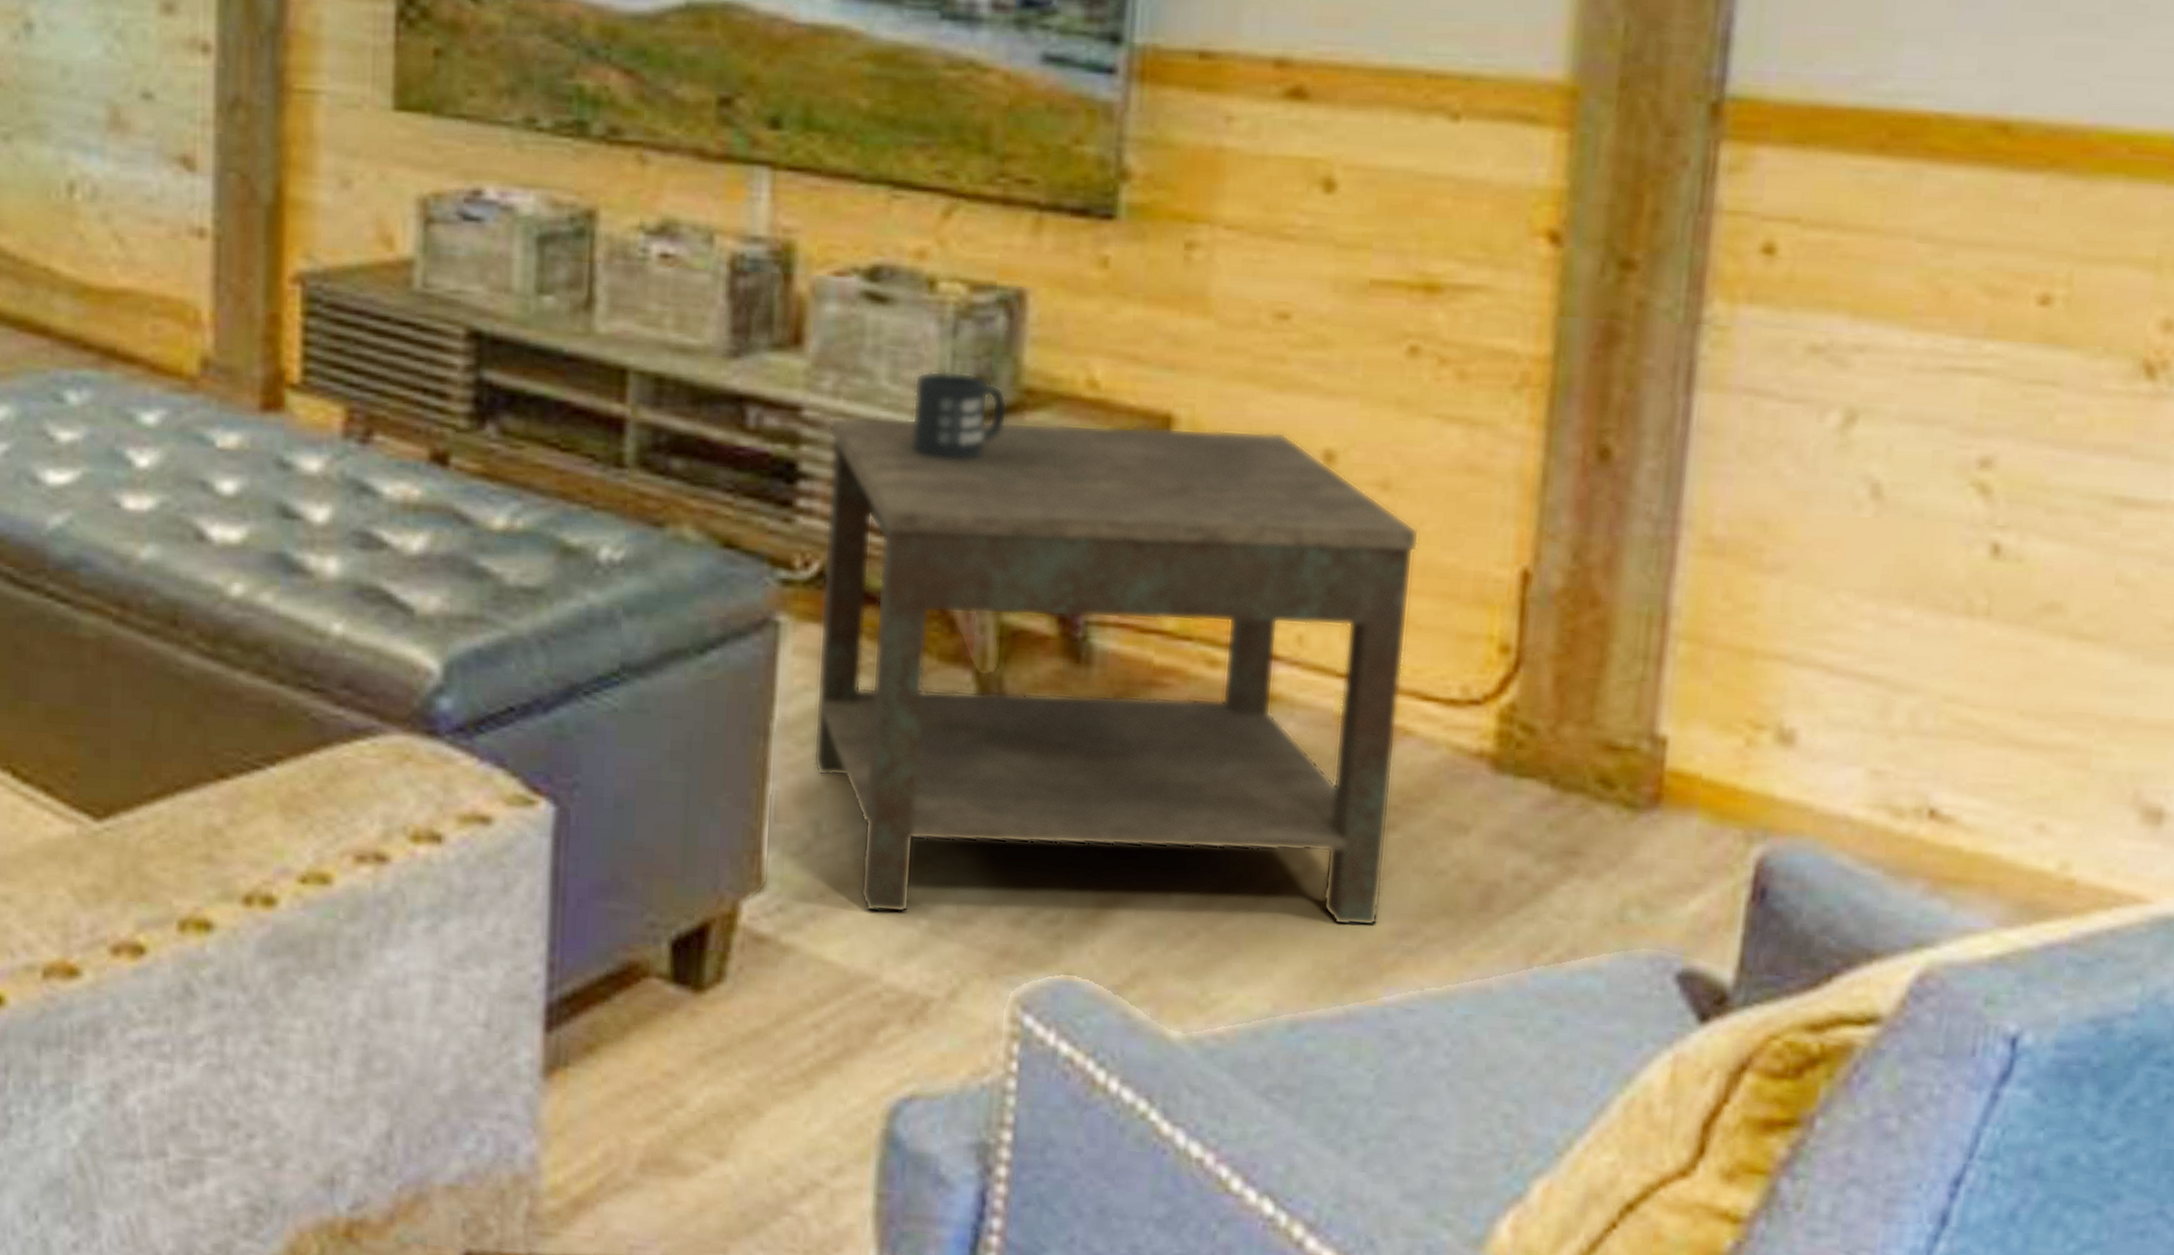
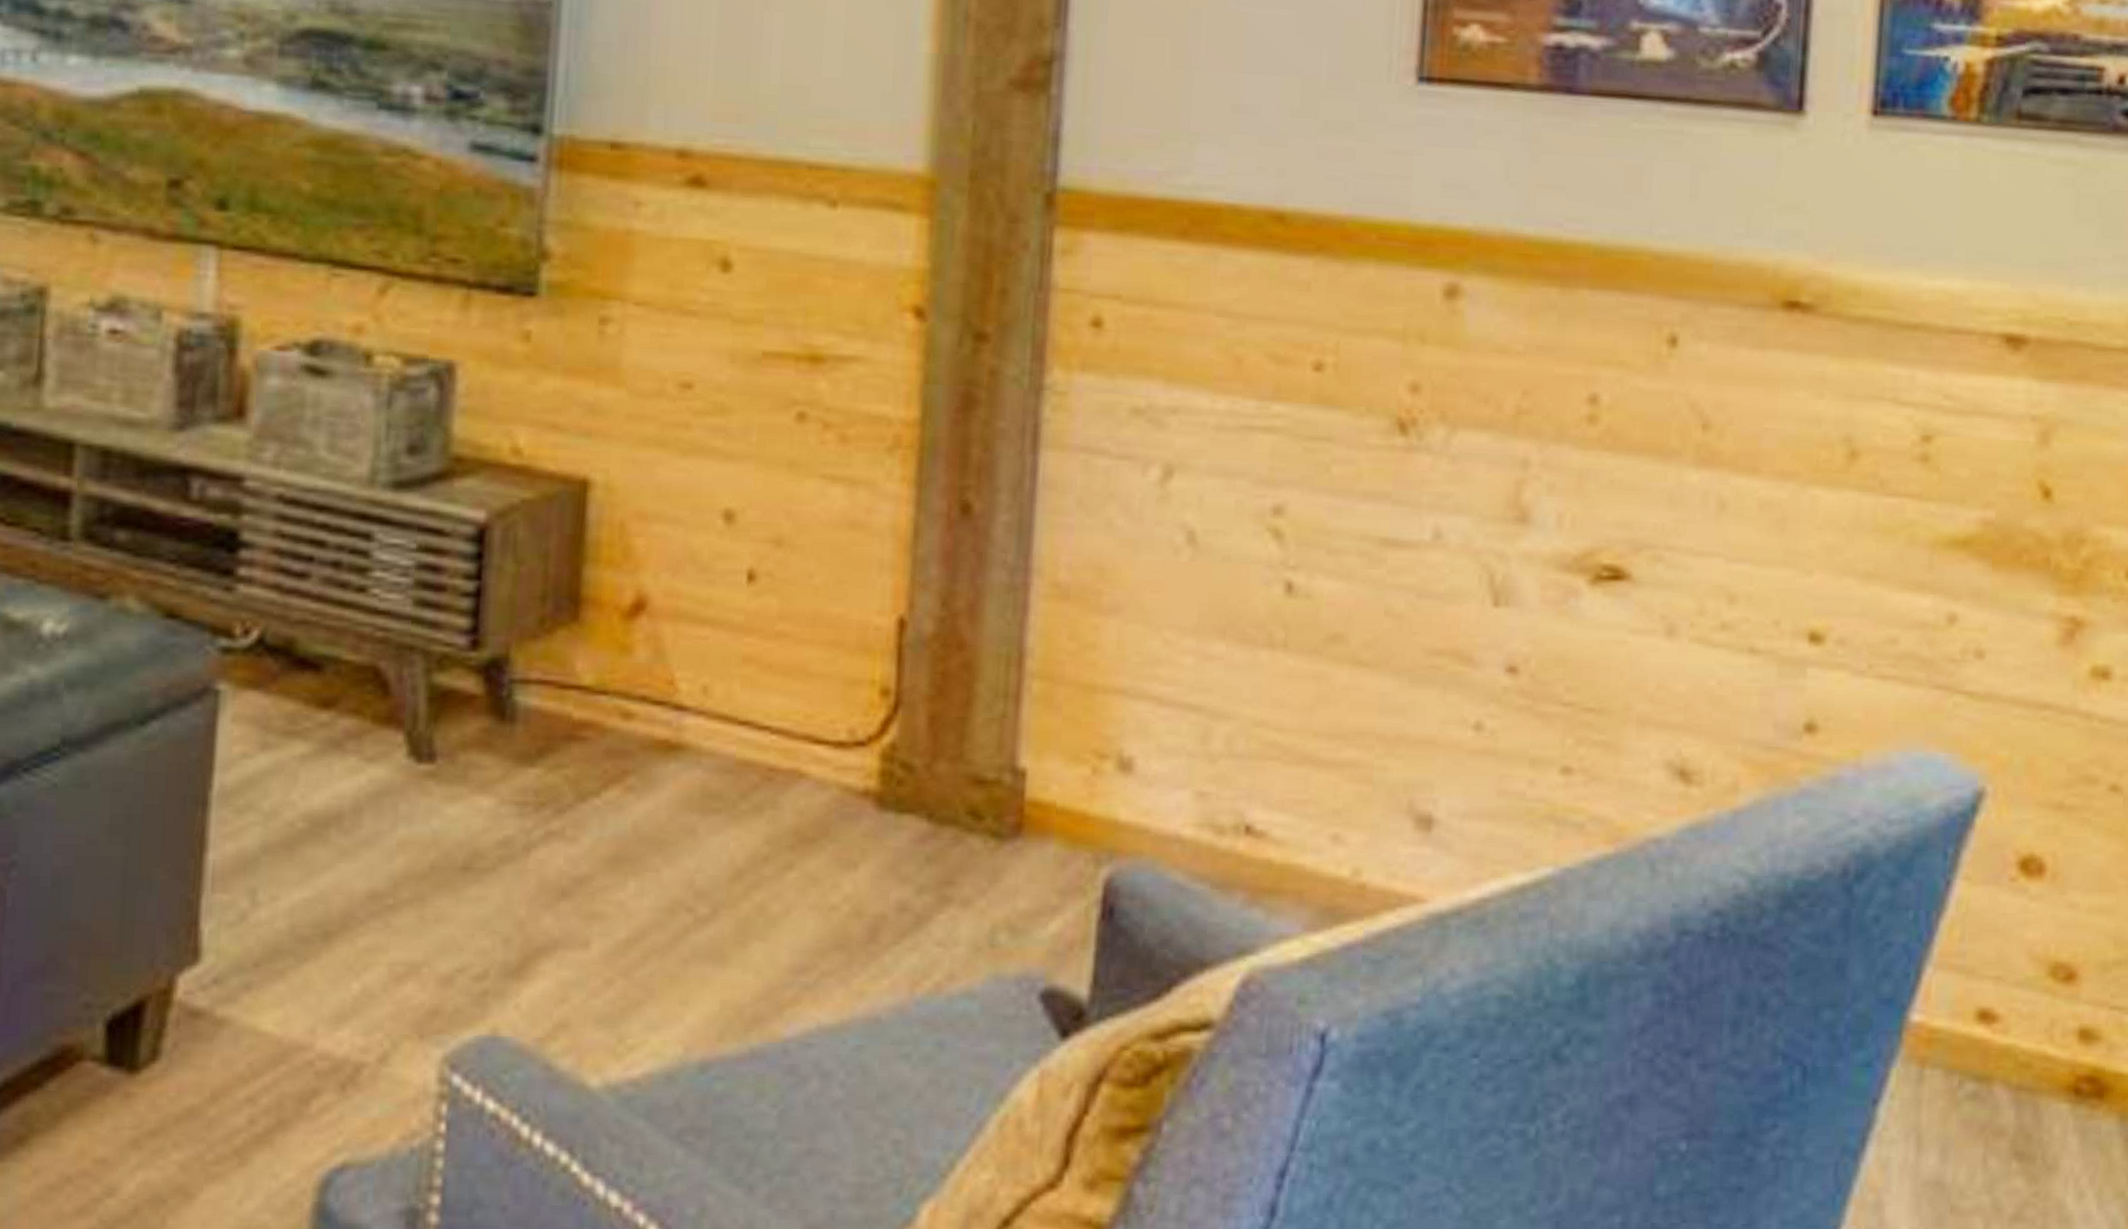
side table: present [813,416,1420,927] -> none [250,486,809,979]
mug: present [911,370,1008,461] -> none [347,440,438,527]

